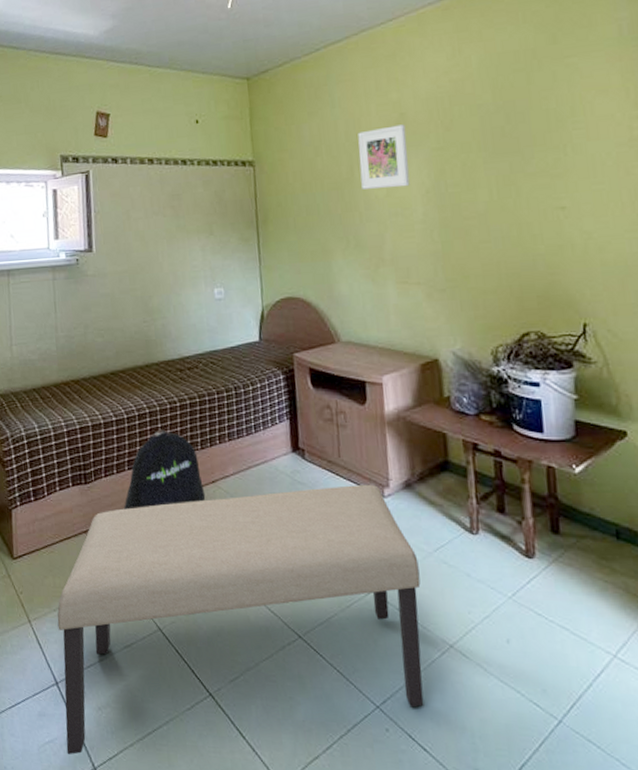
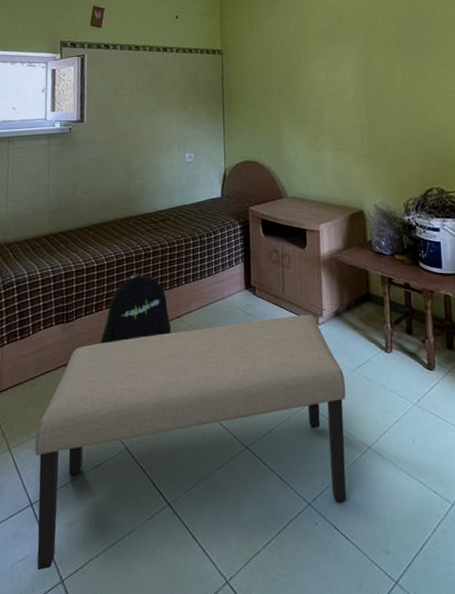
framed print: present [358,124,410,189] -> none [305,25,344,75]

